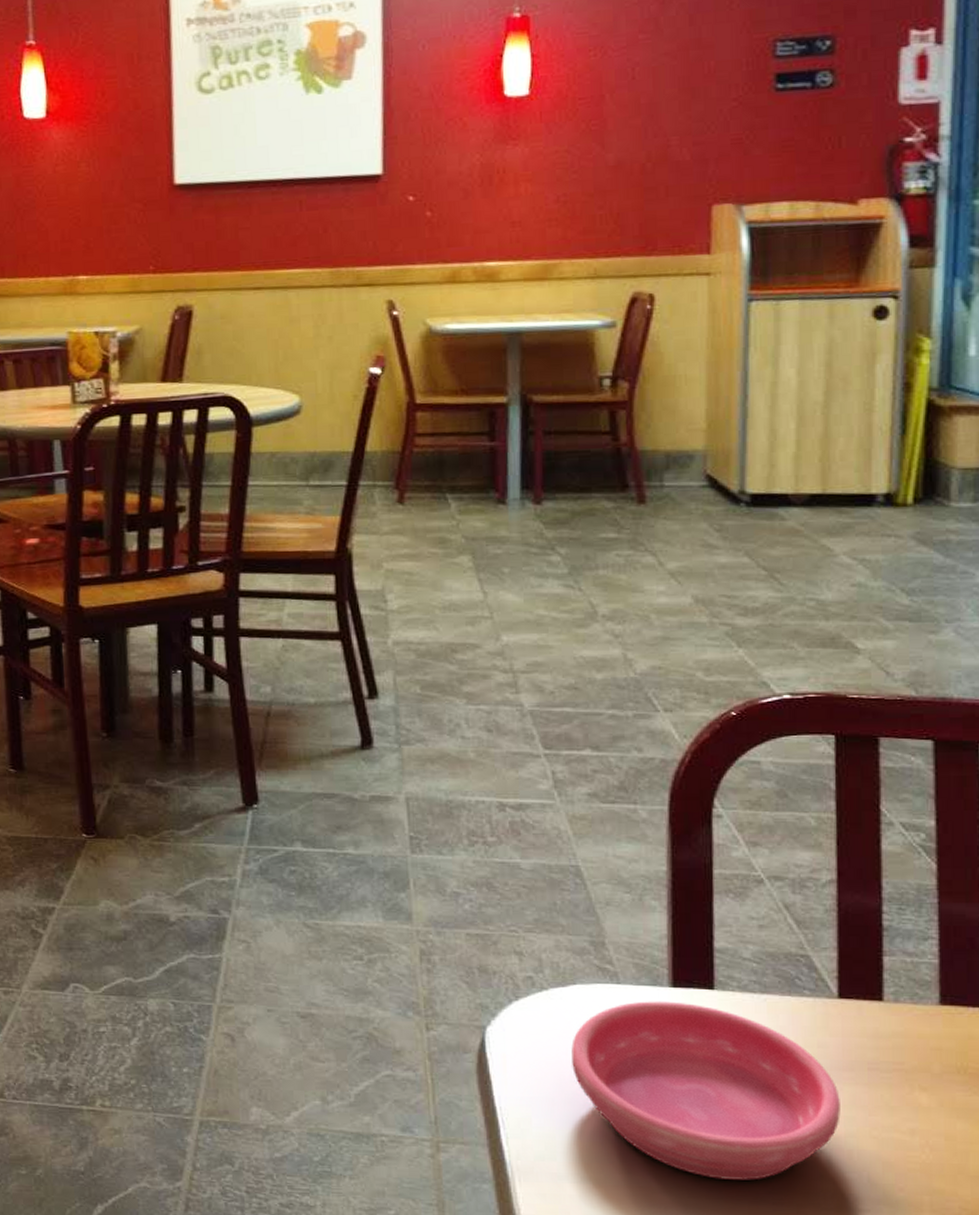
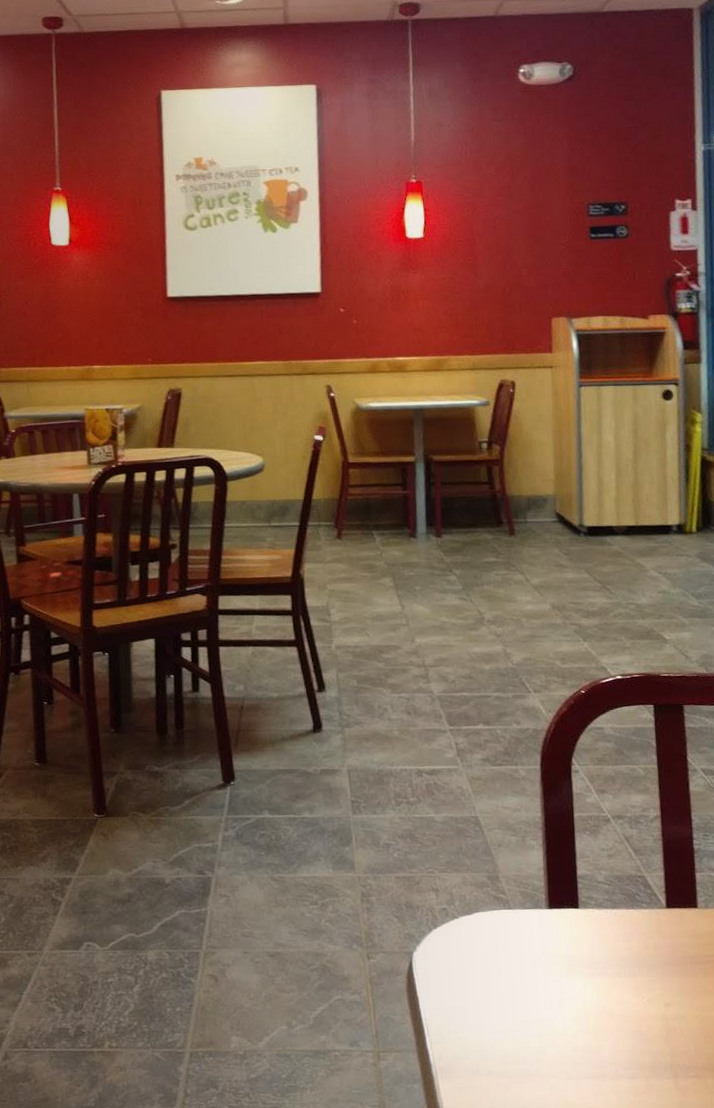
saucer: present [571,1001,841,1180] -> none [477,920,673,1062]

